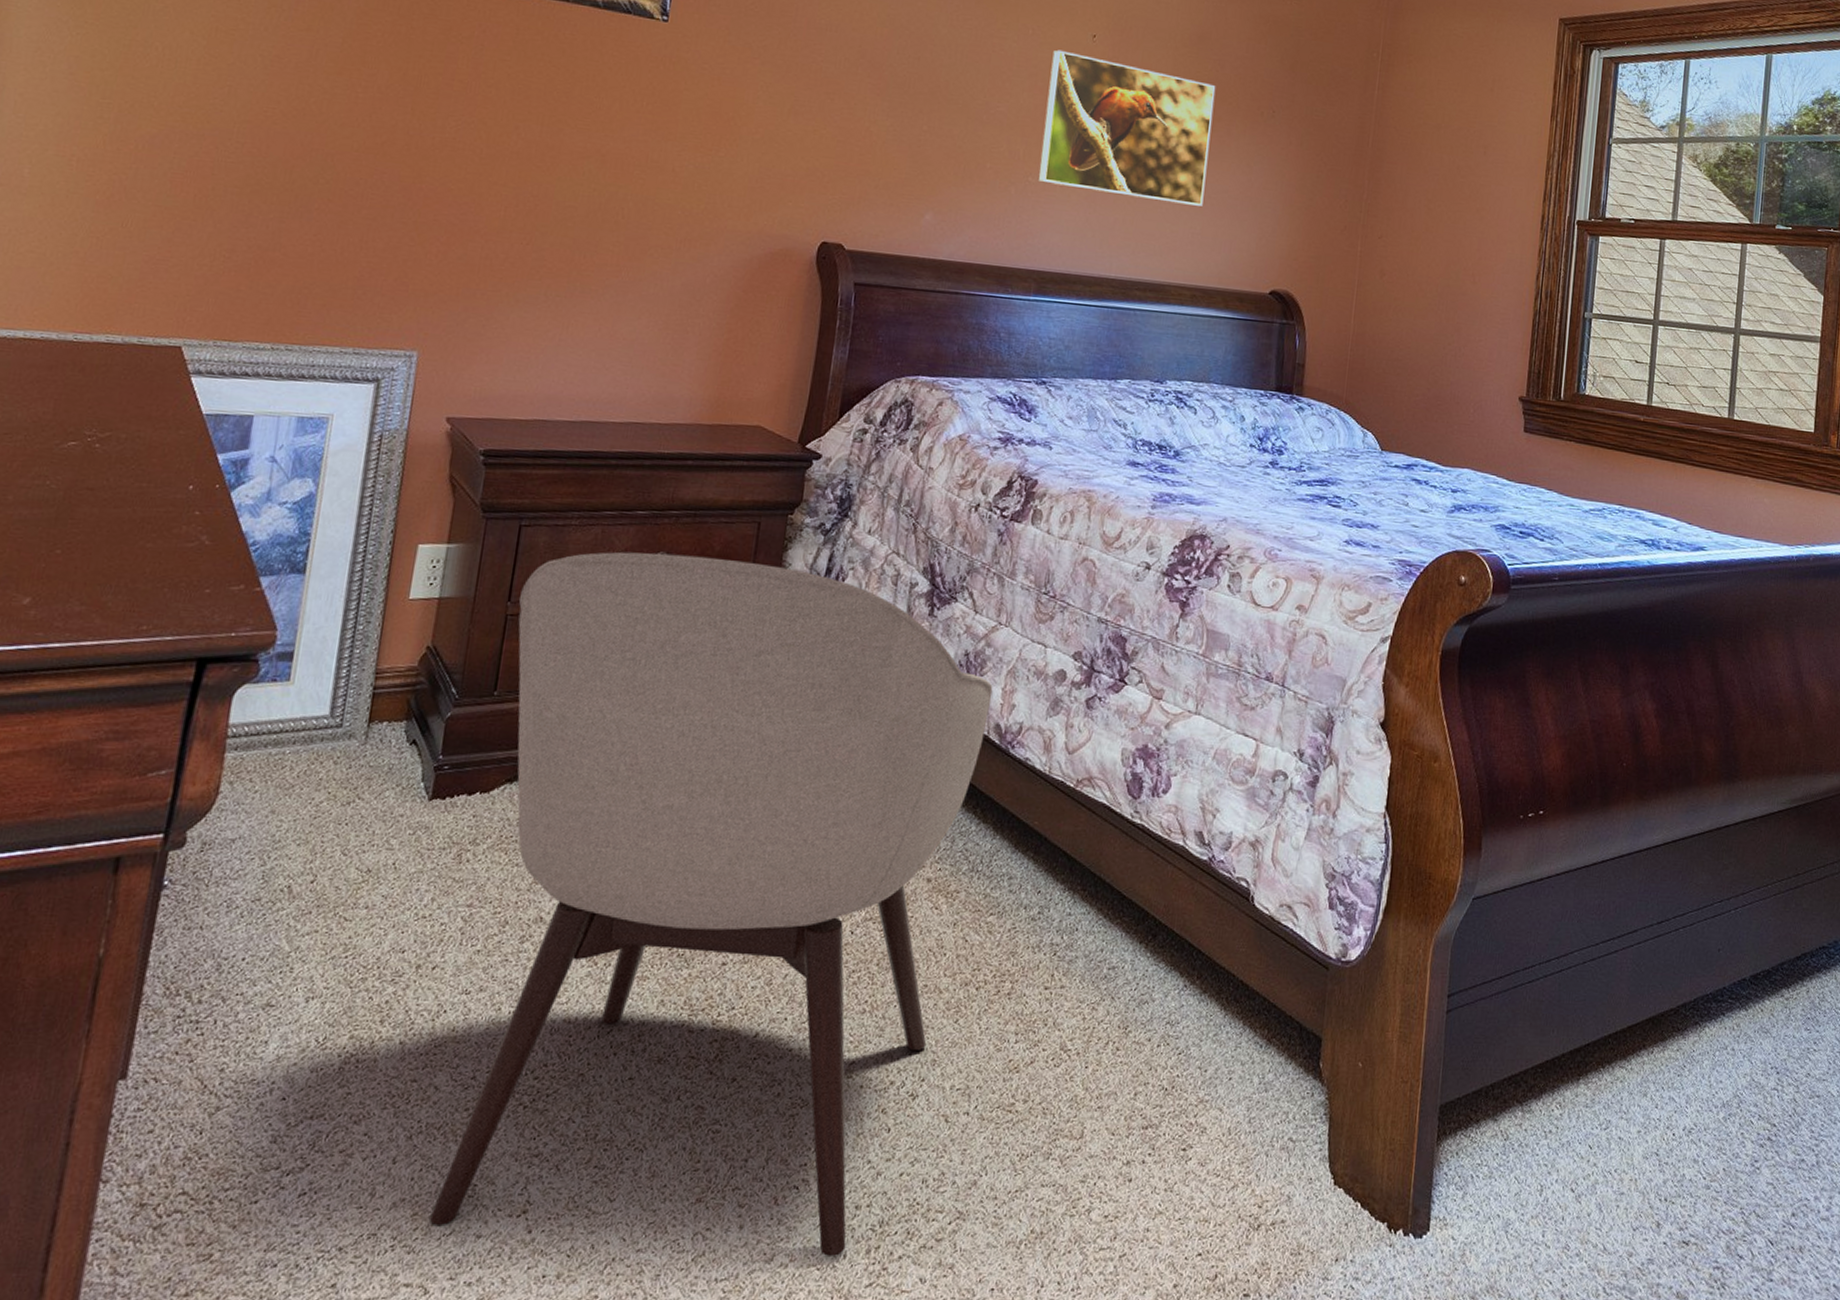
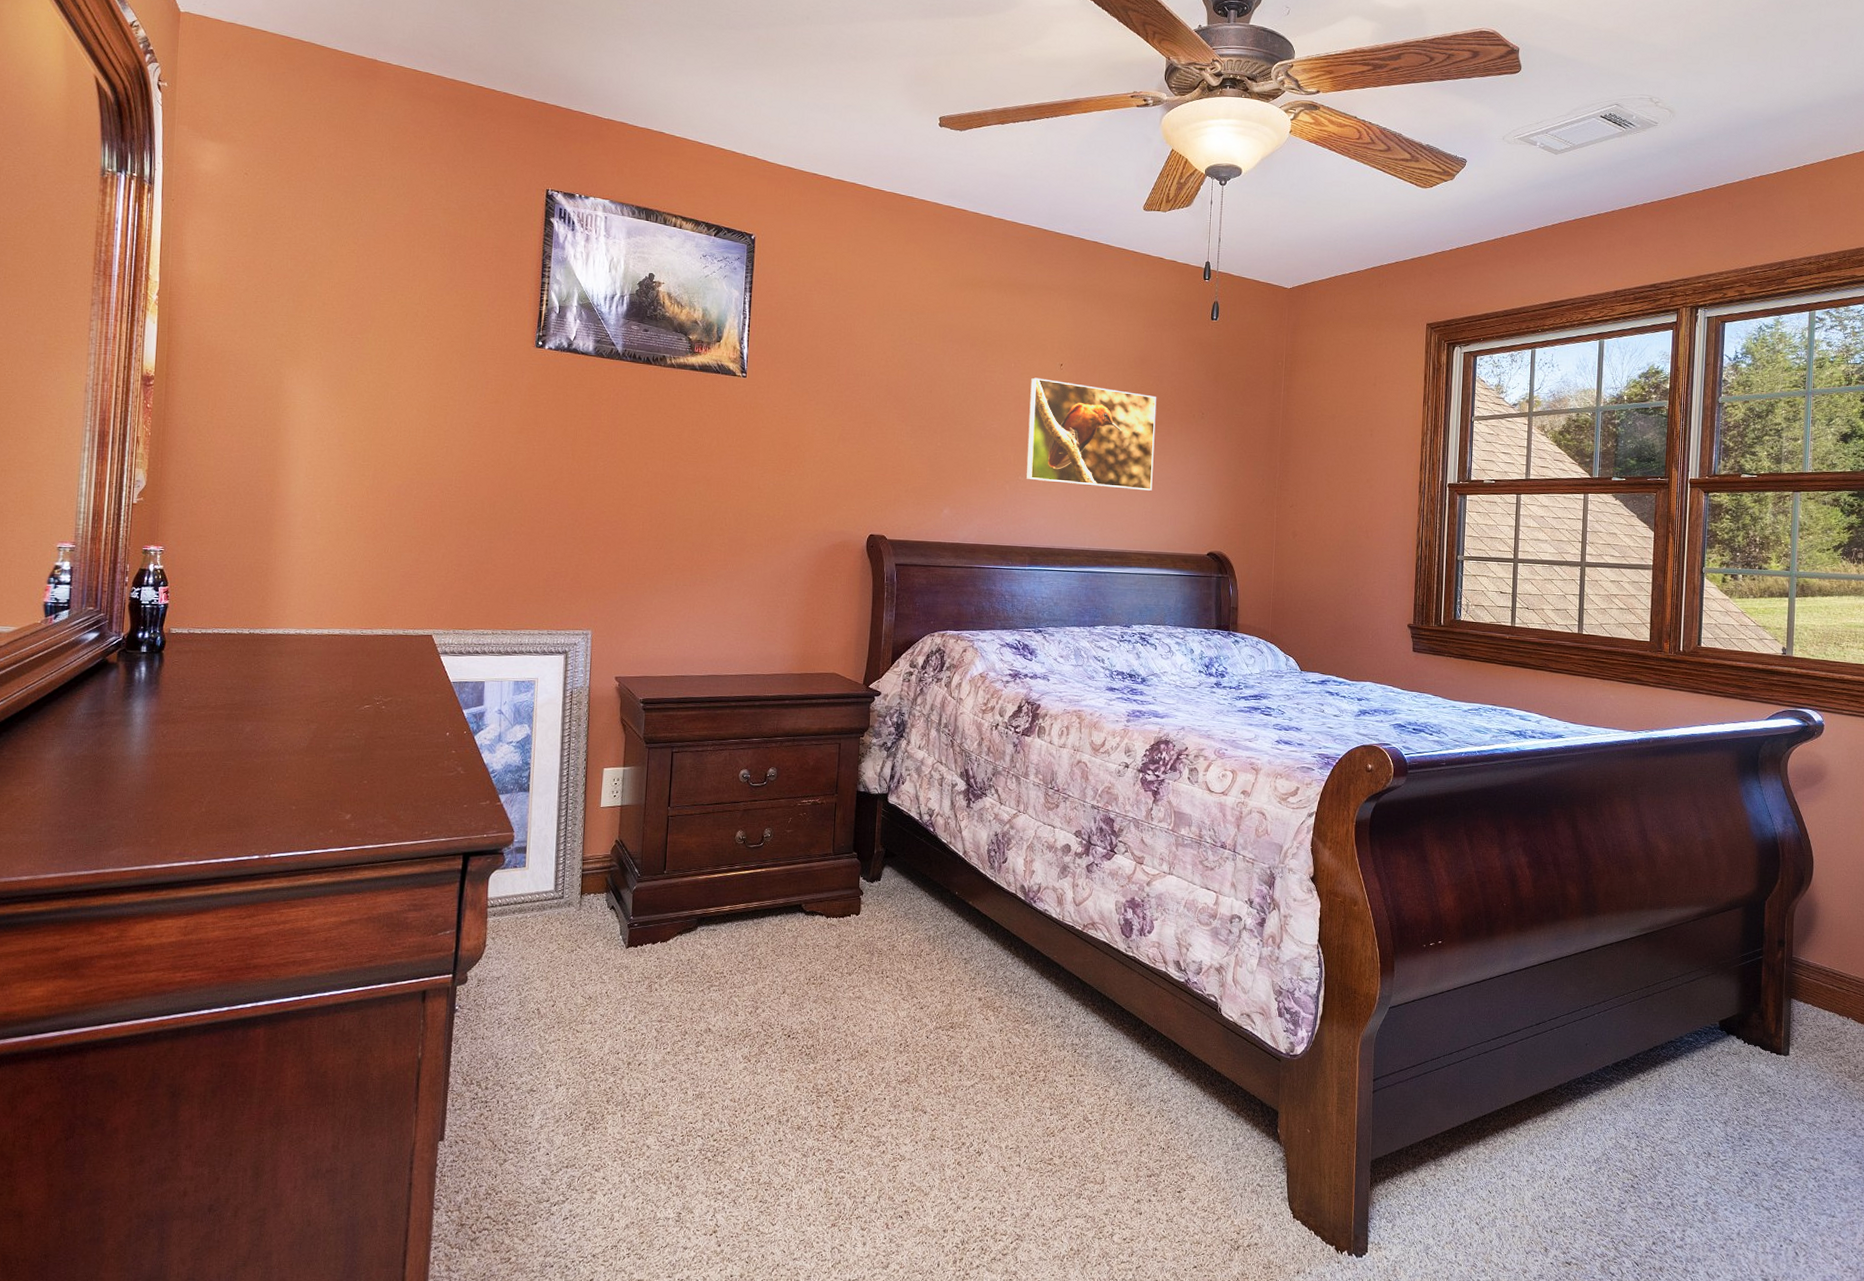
chair: present [428,552,993,1256] -> none [651,768,1017,1265]

